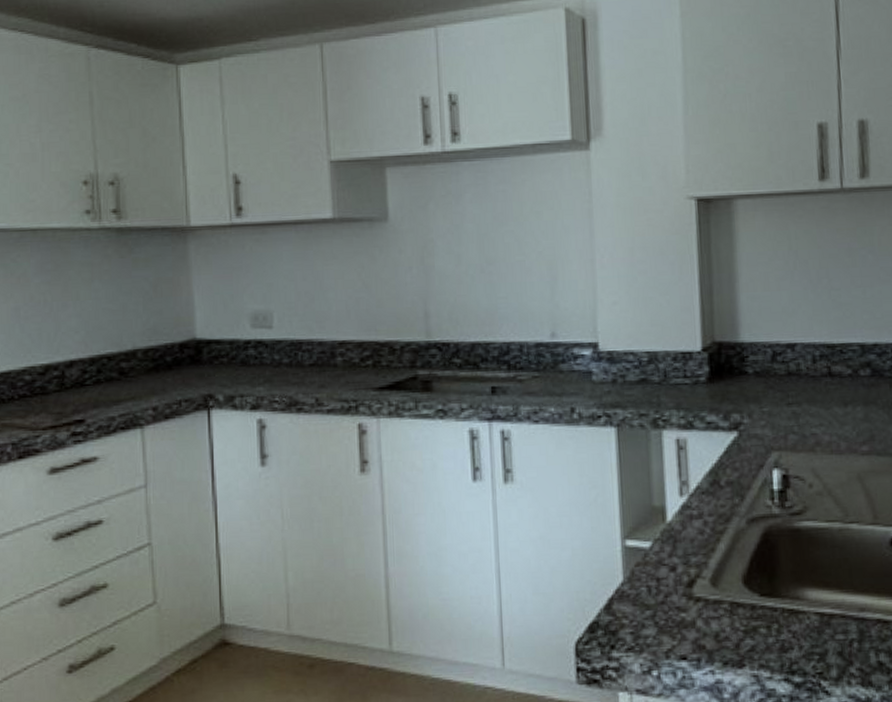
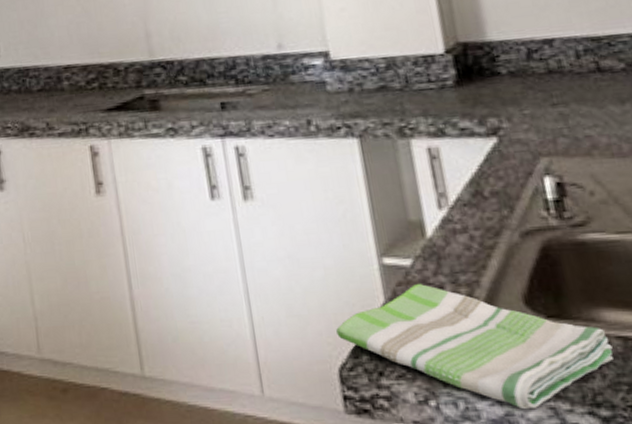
dish towel: none [577,563,811,678] -> present [336,283,614,410]

